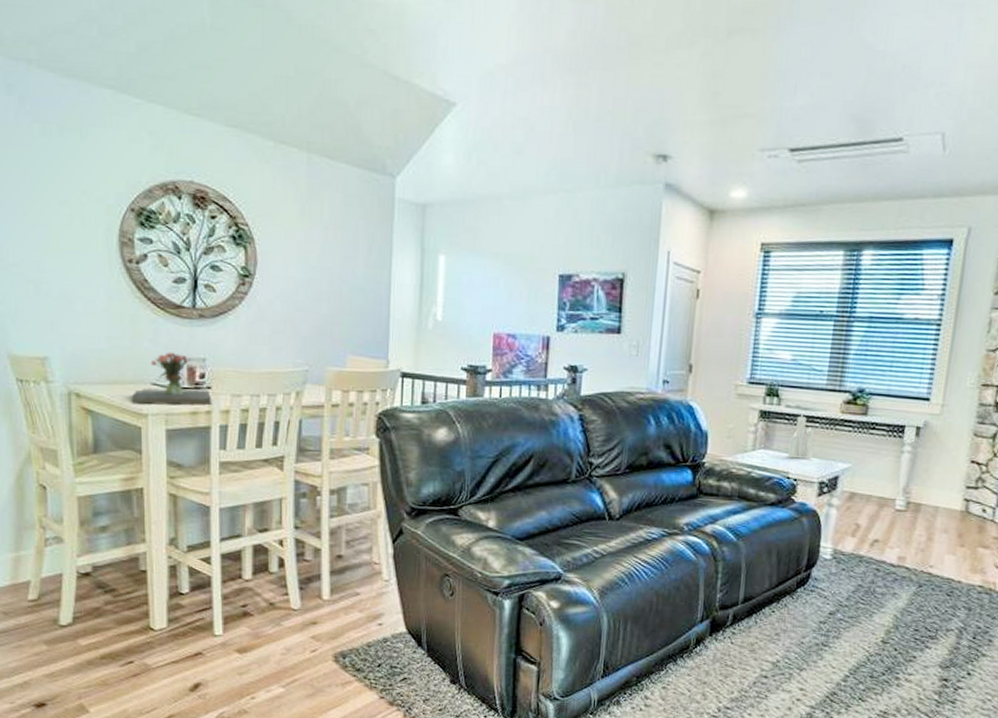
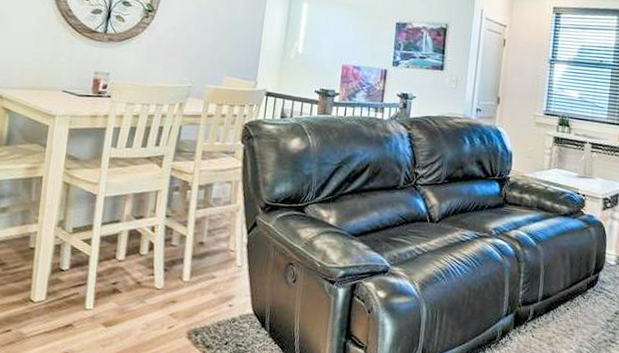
flower arrangement: present [131,352,211,406] -> none [43,66,110,111]

